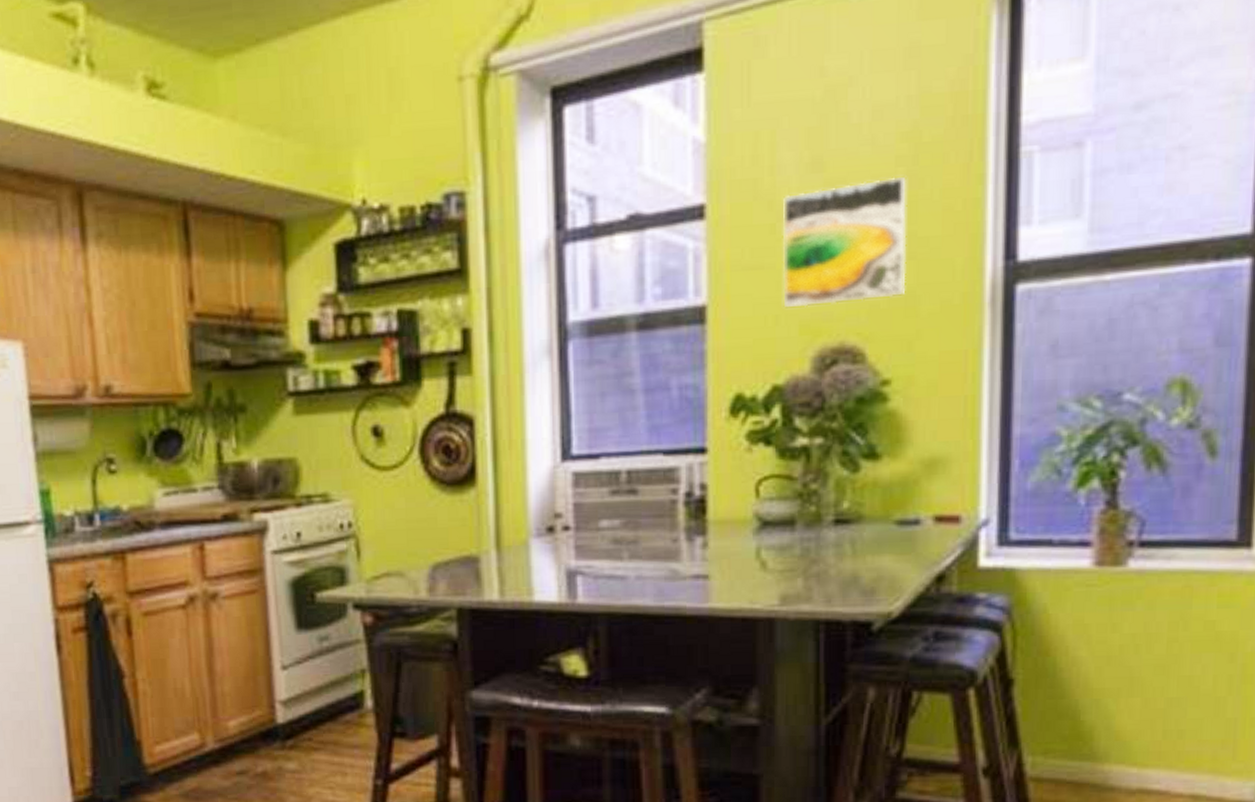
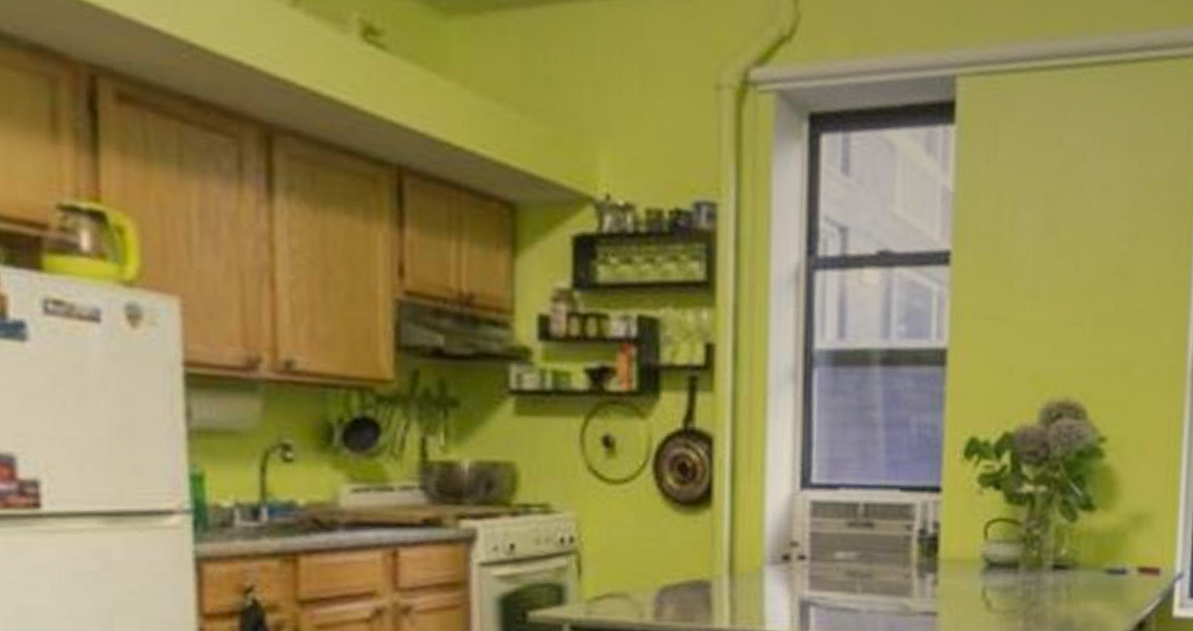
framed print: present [782,176,907,308] -> none [1017,250,1127,362]

